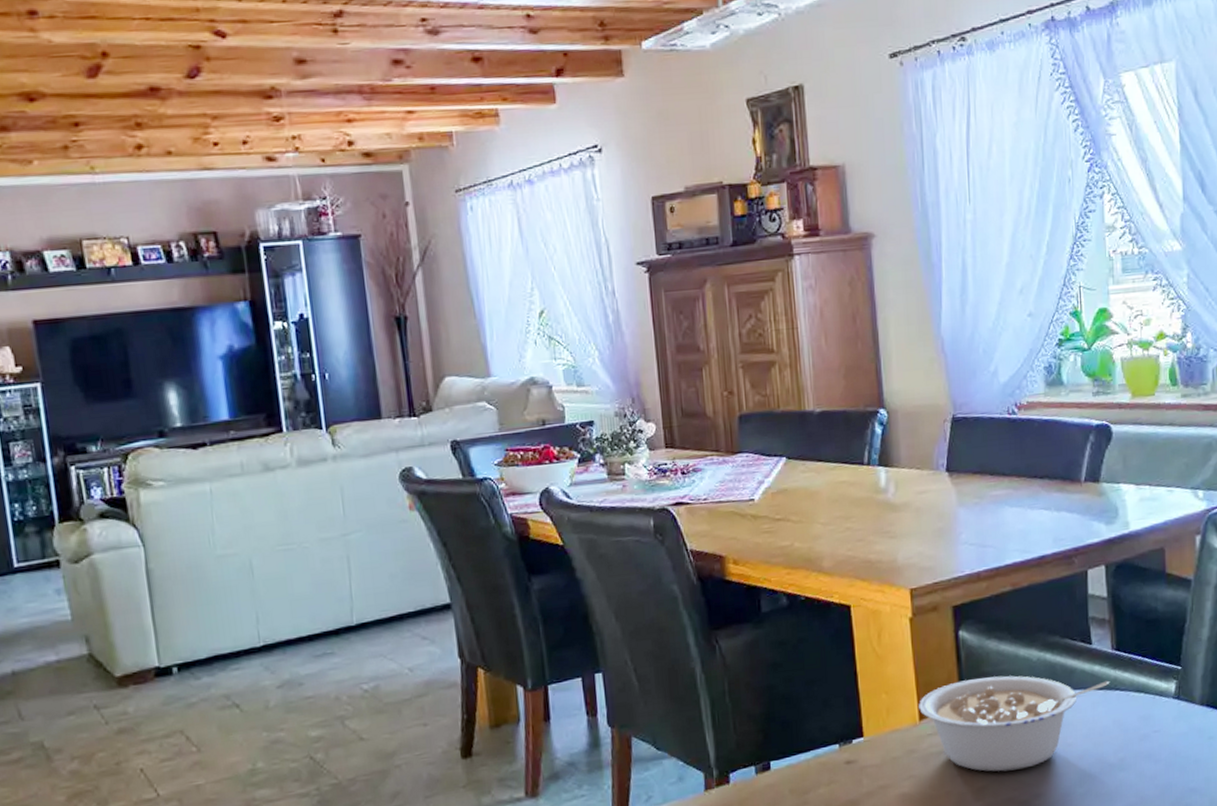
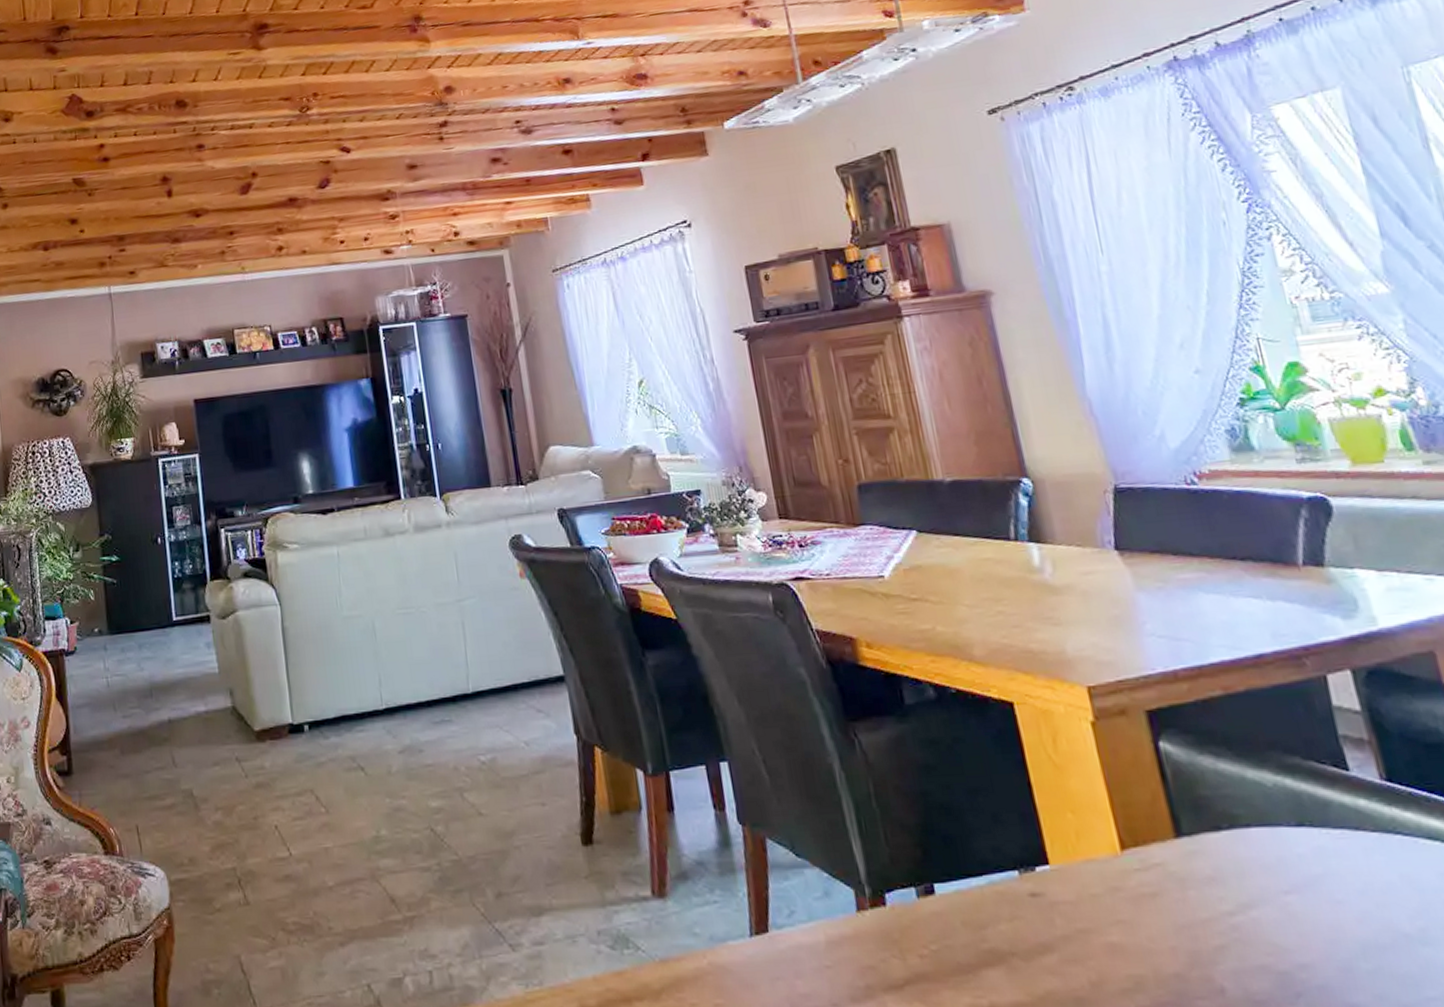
legume: present [919,675,1110,772] -> none [1117,802,1386,928]

